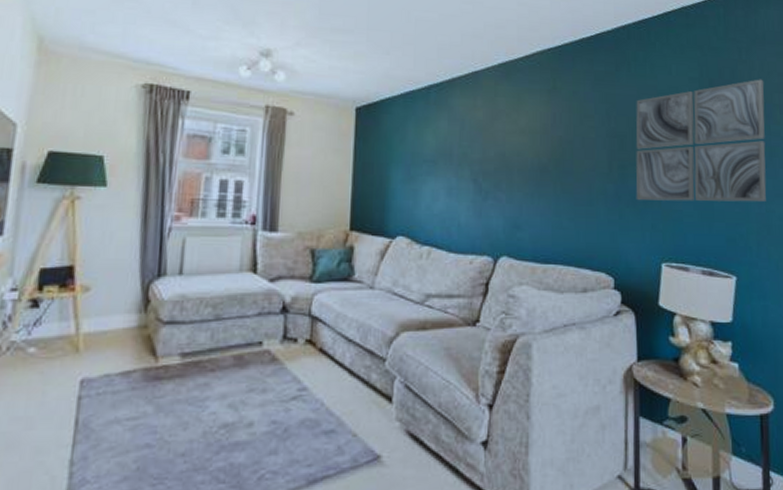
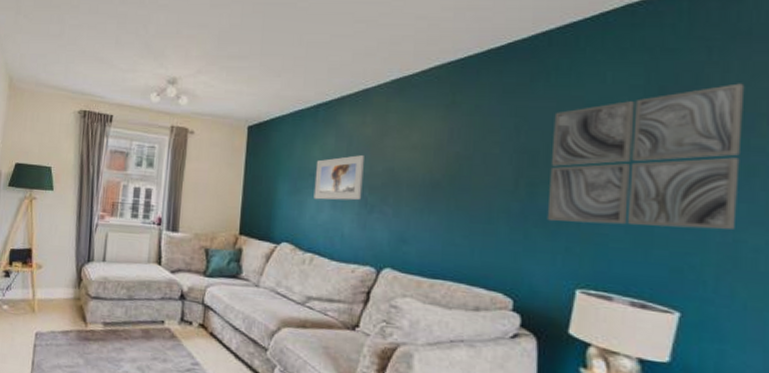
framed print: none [428,139,477,188] -> present [313,155,364,201]

